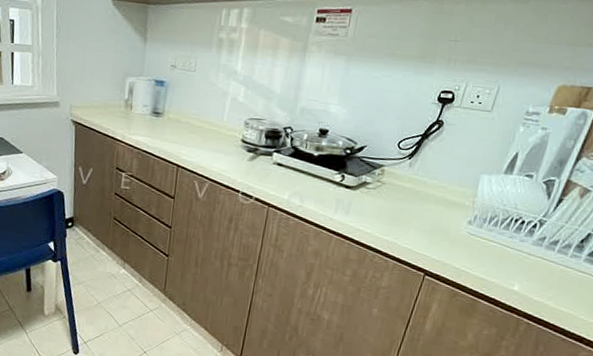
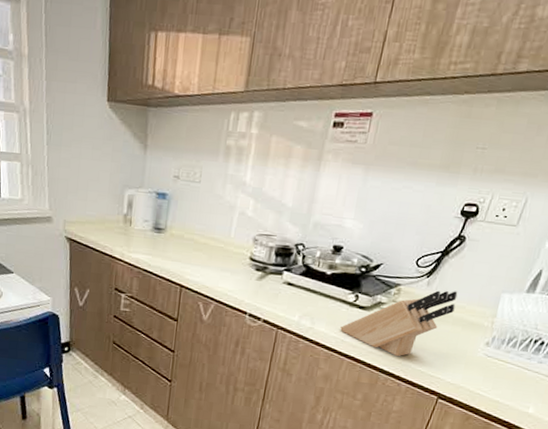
knife block: none [328,171,439,235] -> present [340,290,458,357]

